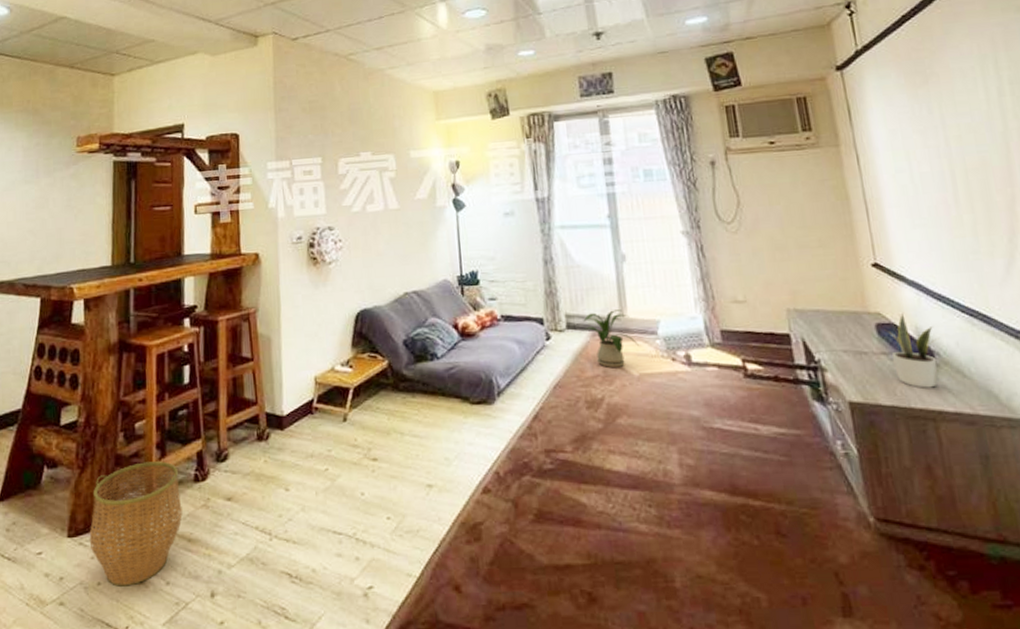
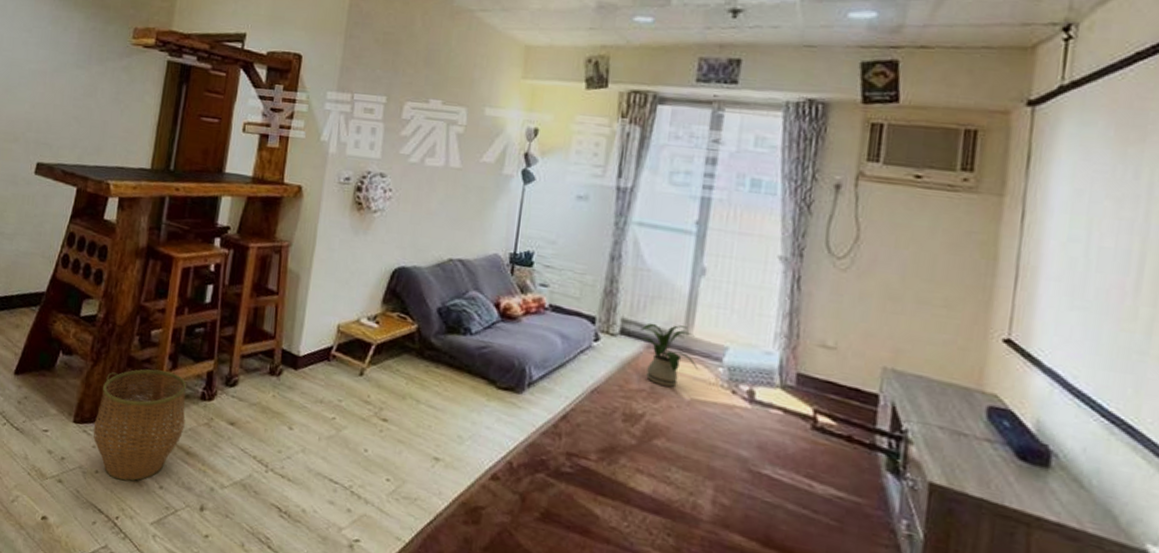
potted plant: present [884,312,940,388] -> none [996,400,1063,491]

